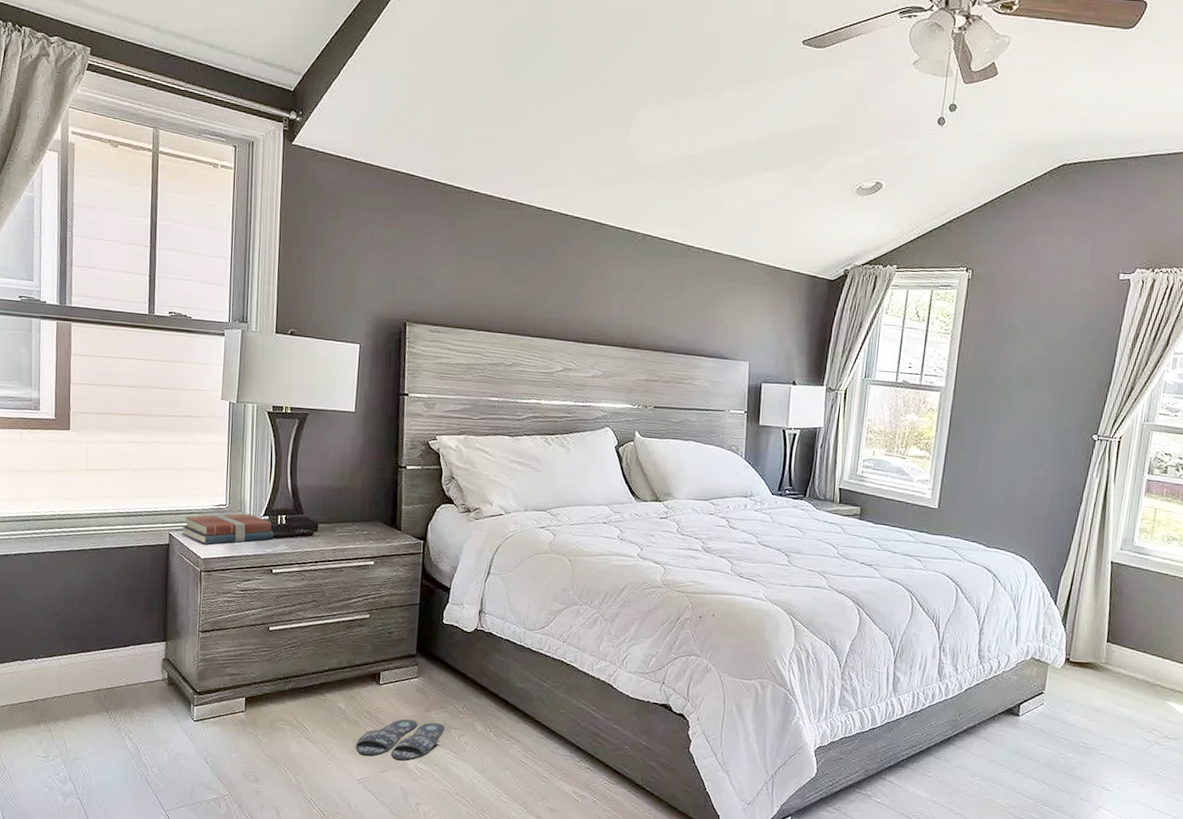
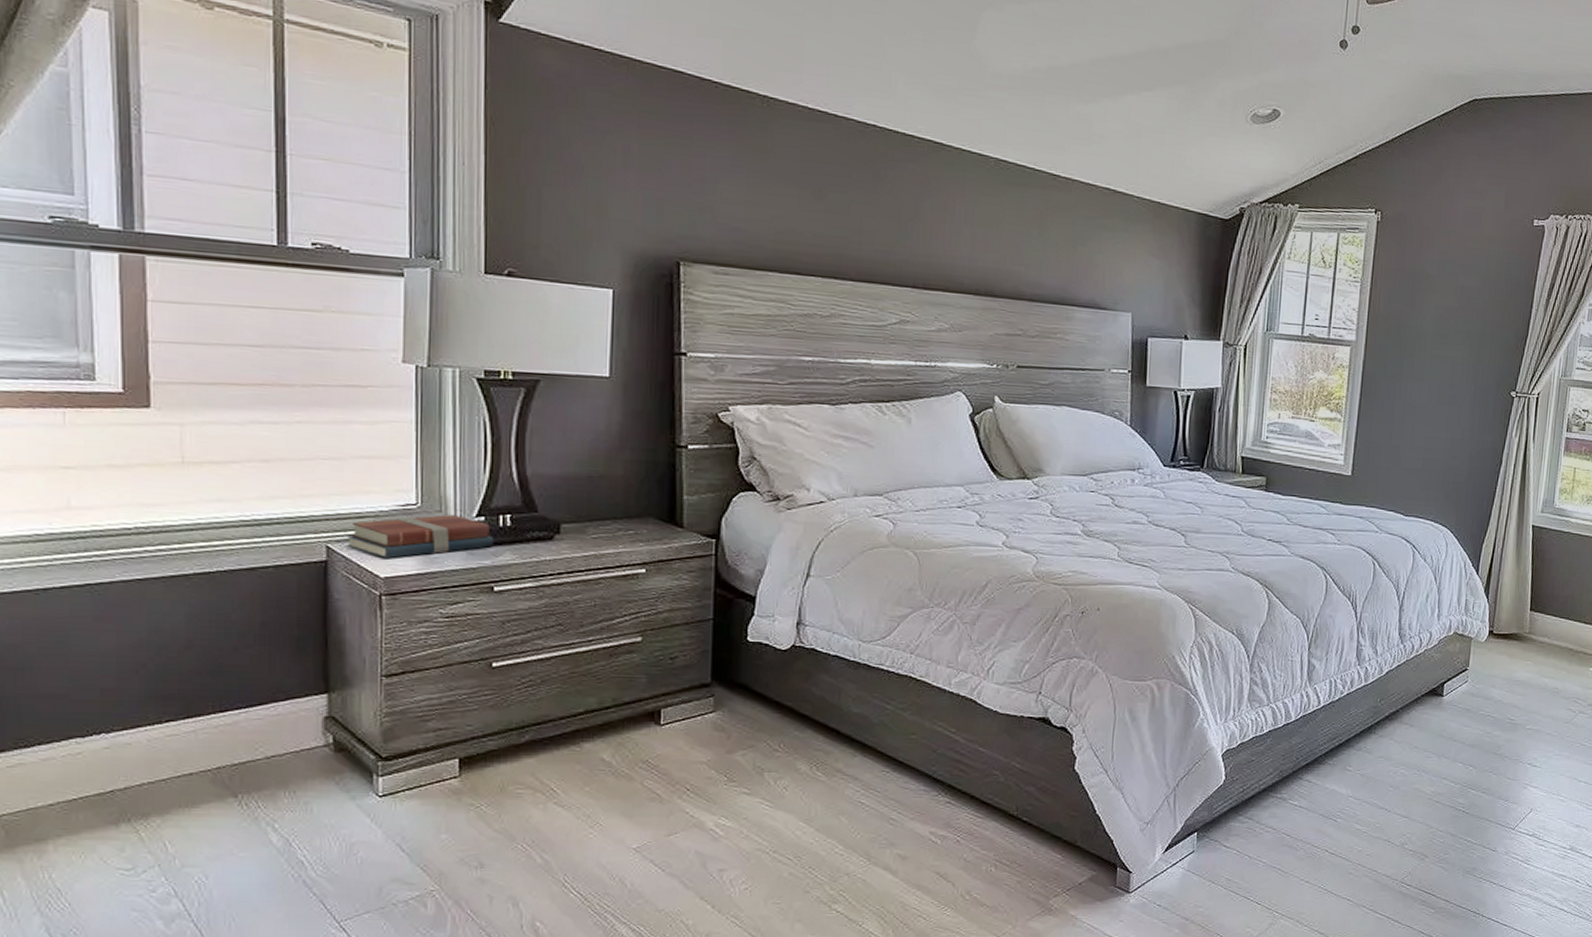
slippers: present [357,718,445,761] -> none [630,765,756,818]

